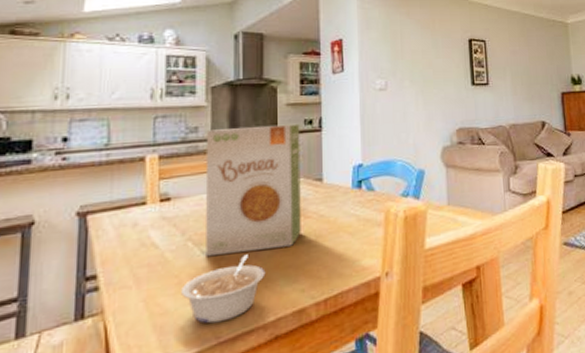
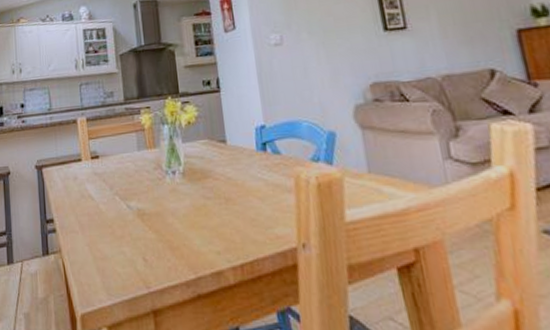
legume: present [181,254,266,324] -> none [115,211,183,274]
food box: present [205,123,301,256] -> none [120,85,211,210]

